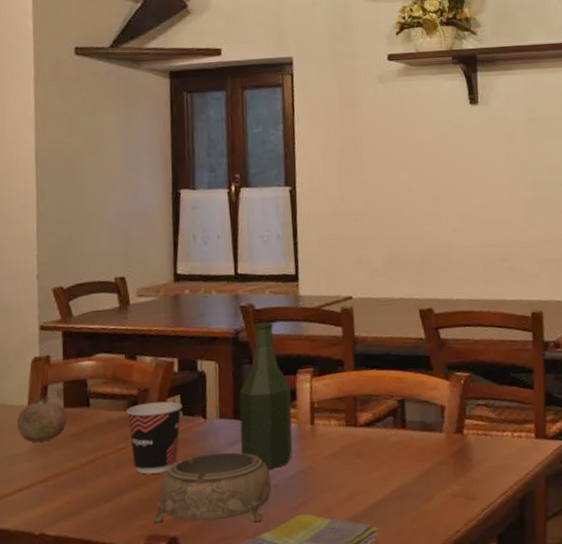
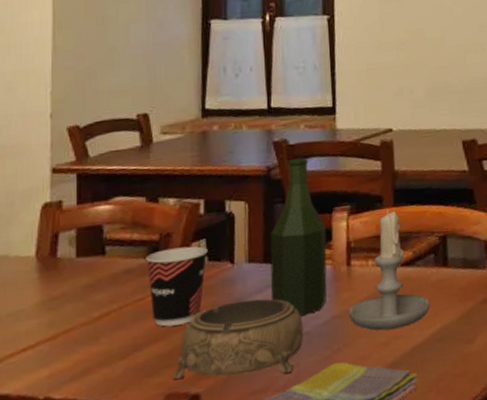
fruit: present [16,395,67,443] -> none [22,243,79,297]
candle: none [313,372,390,486] -> present [349,208,430,331]

